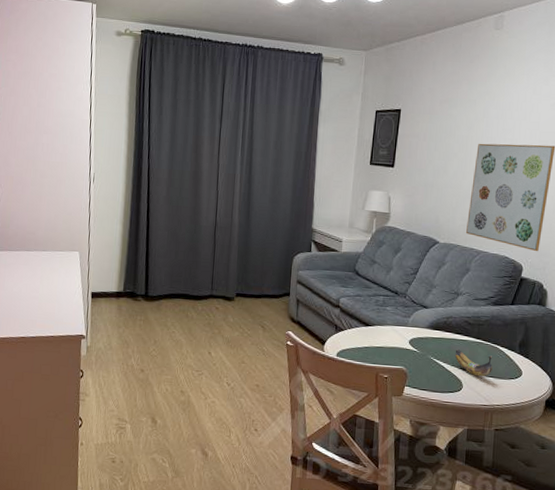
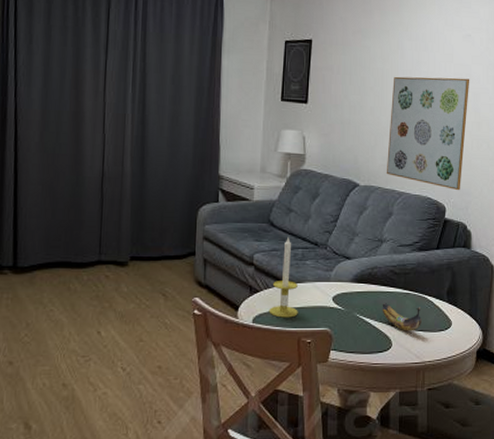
candle: none [351,285,378,355] -> present [269,237,298,318]

